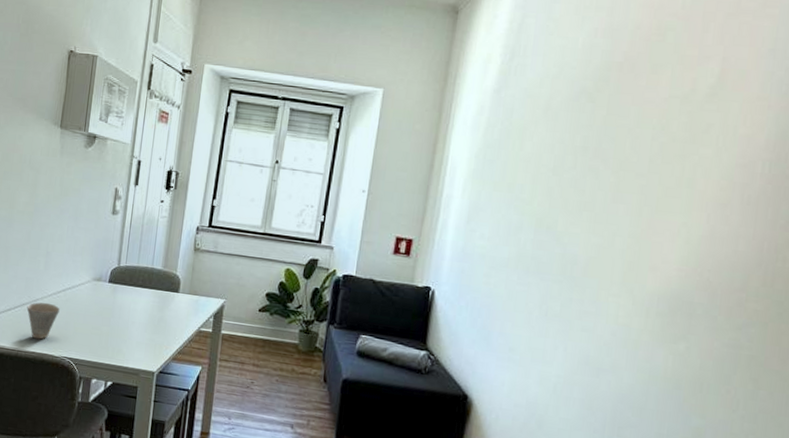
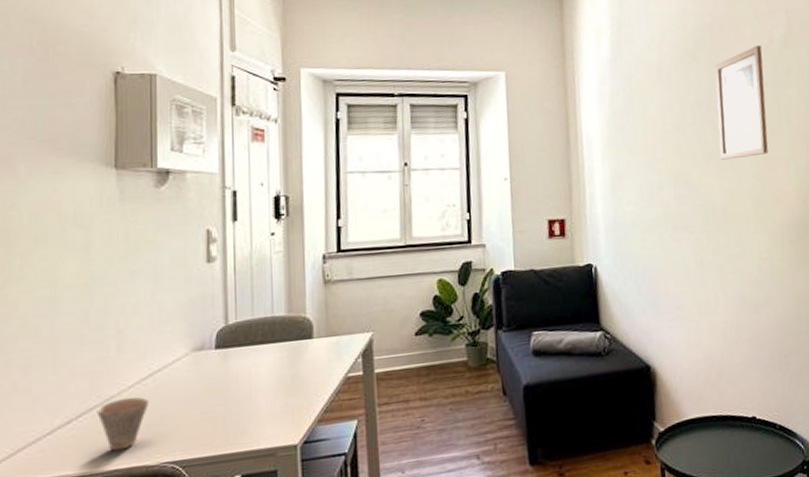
picture frame: none [595,94,679,216] -> present [715,45,768,160]

